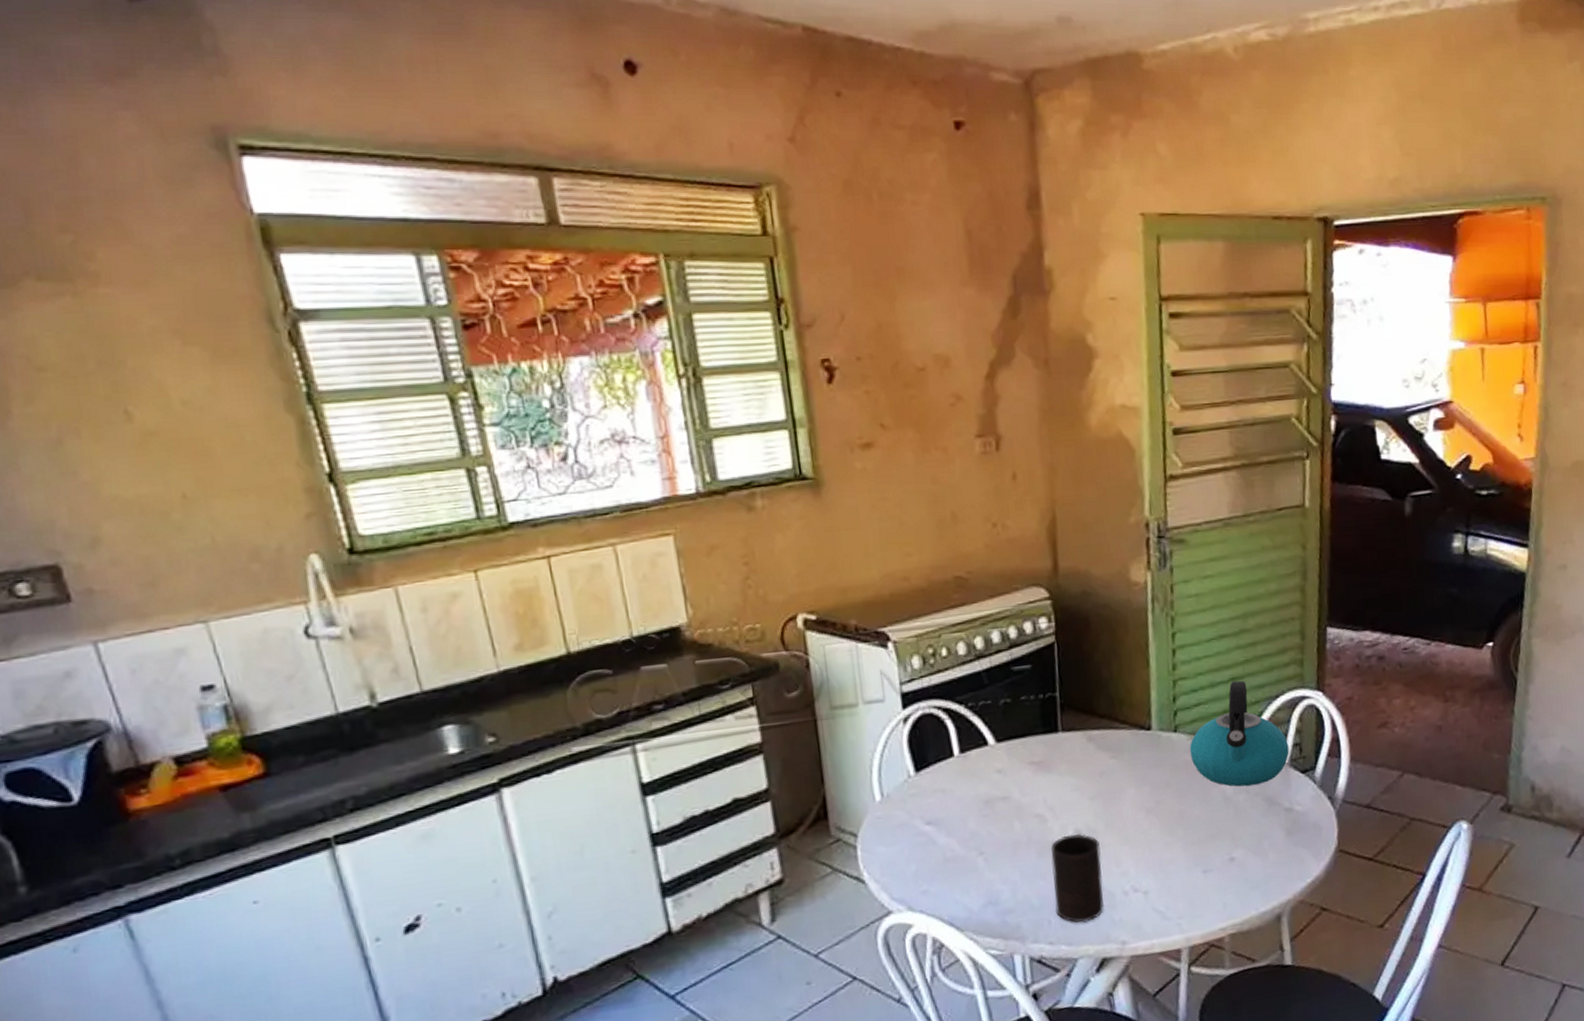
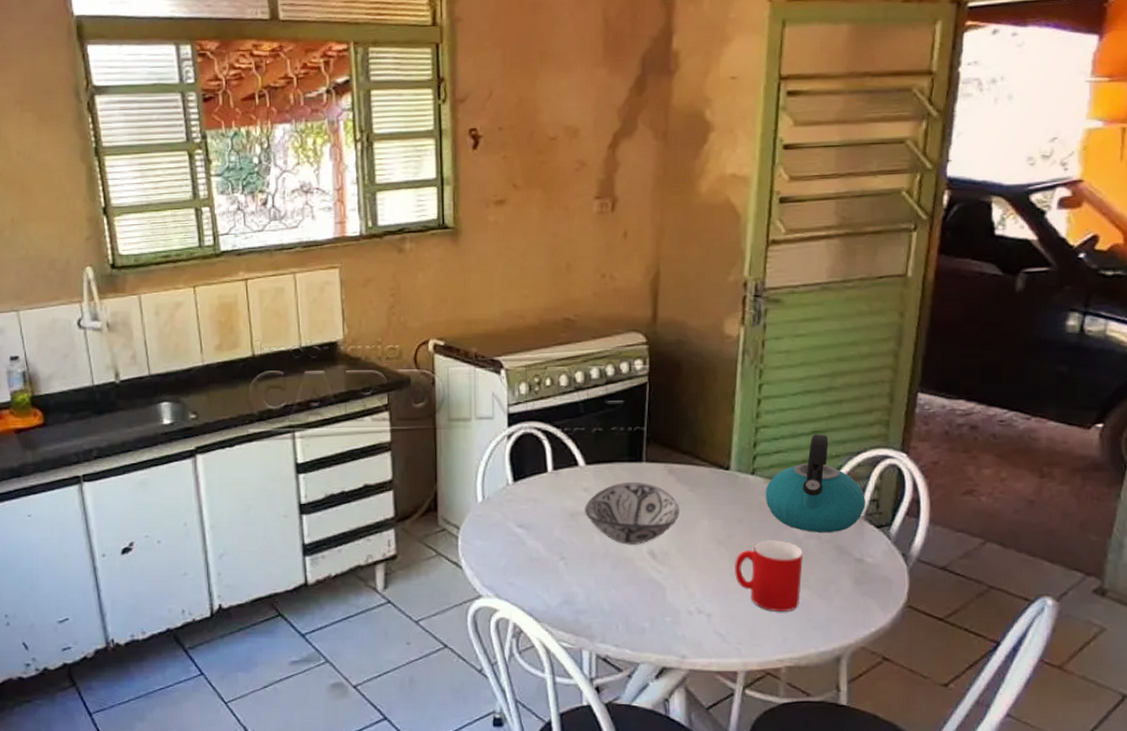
decorative bowl: none [1000,755,1104,828] -> present [585,482,680,545]
cup: present [1051,833,1105,923] -> none [624,553,670,633]
cup: none [1166,799,1236,878] -> present [735,540,803,611]

